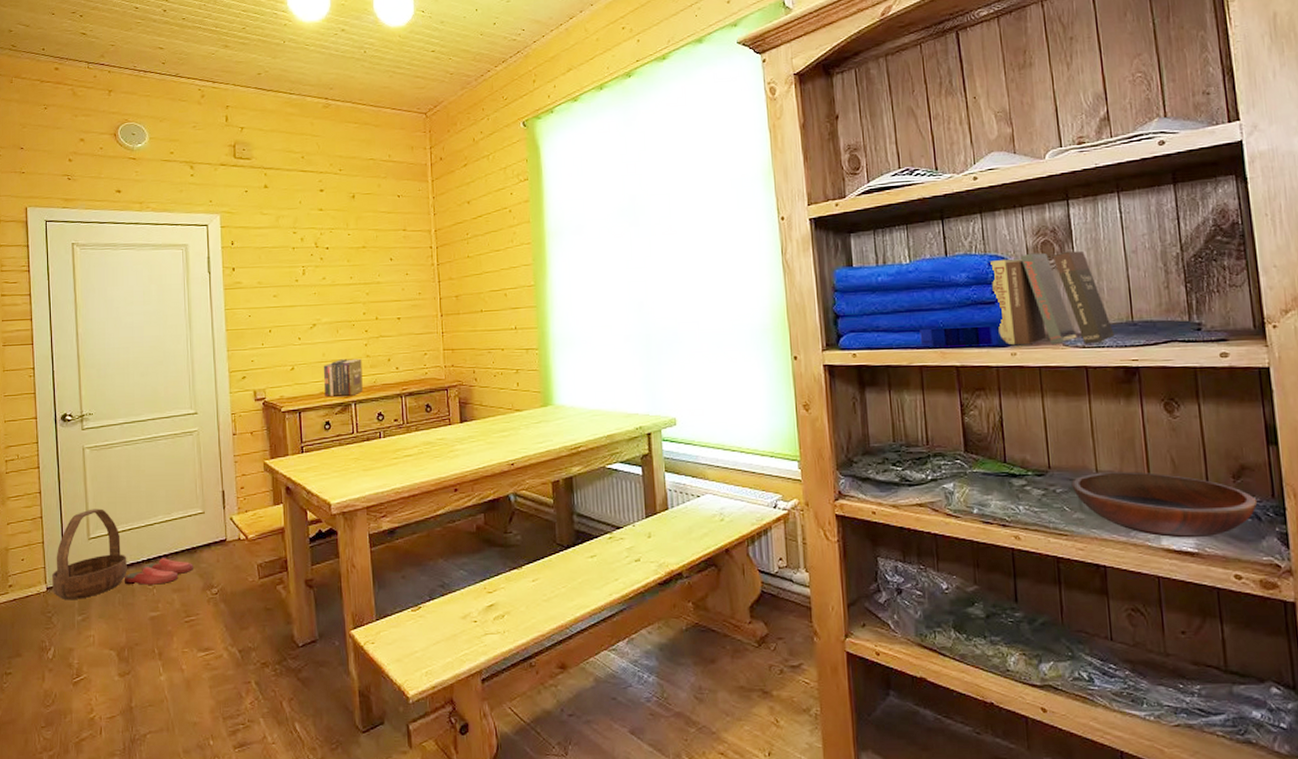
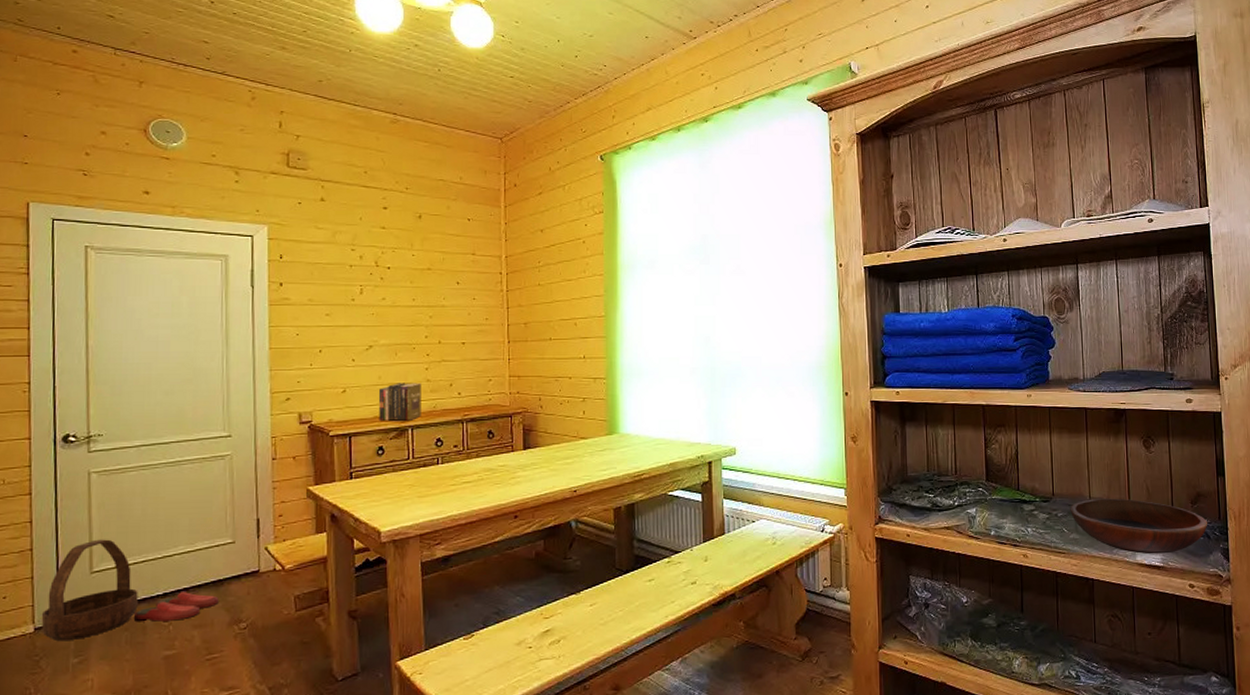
books: present [919,250,1115,347] -> none [953,308,1109,389]

